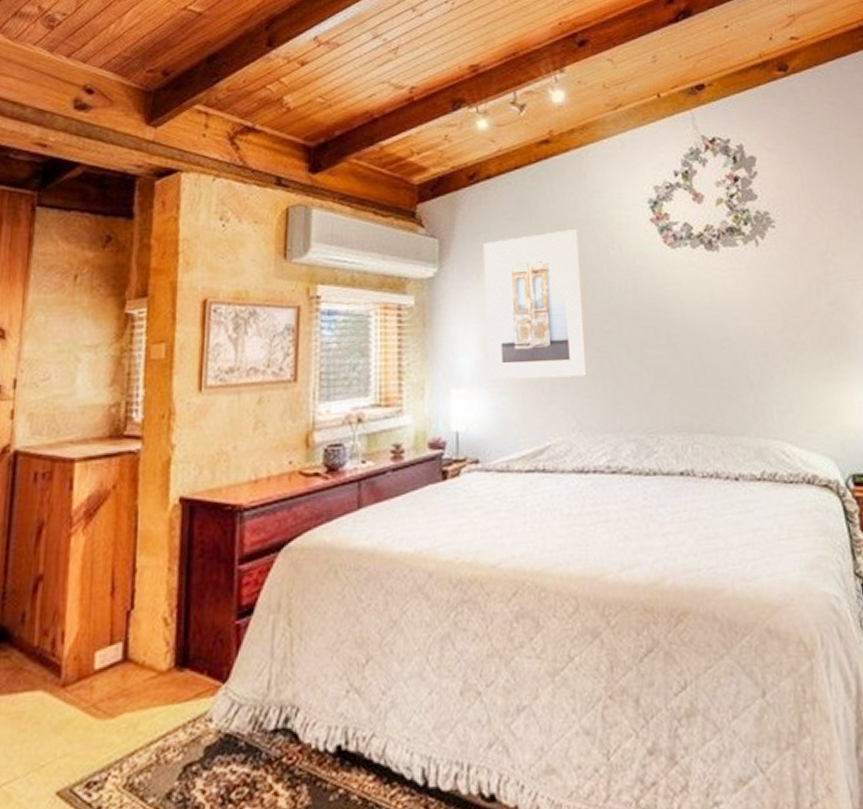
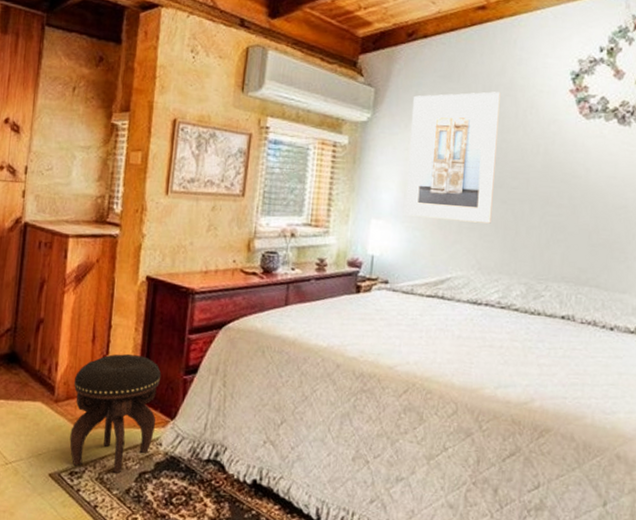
footstool: none [84,603,206,774] -> present [69,353,162,473]

